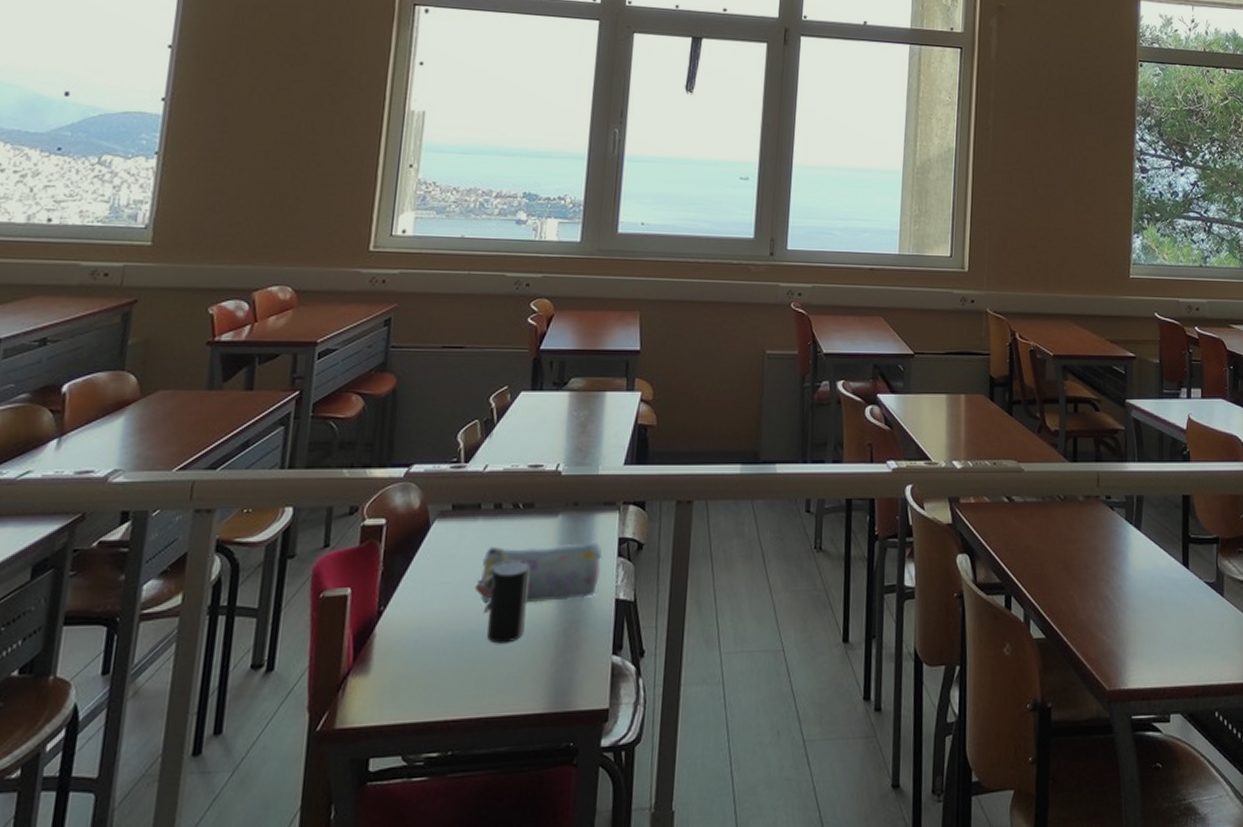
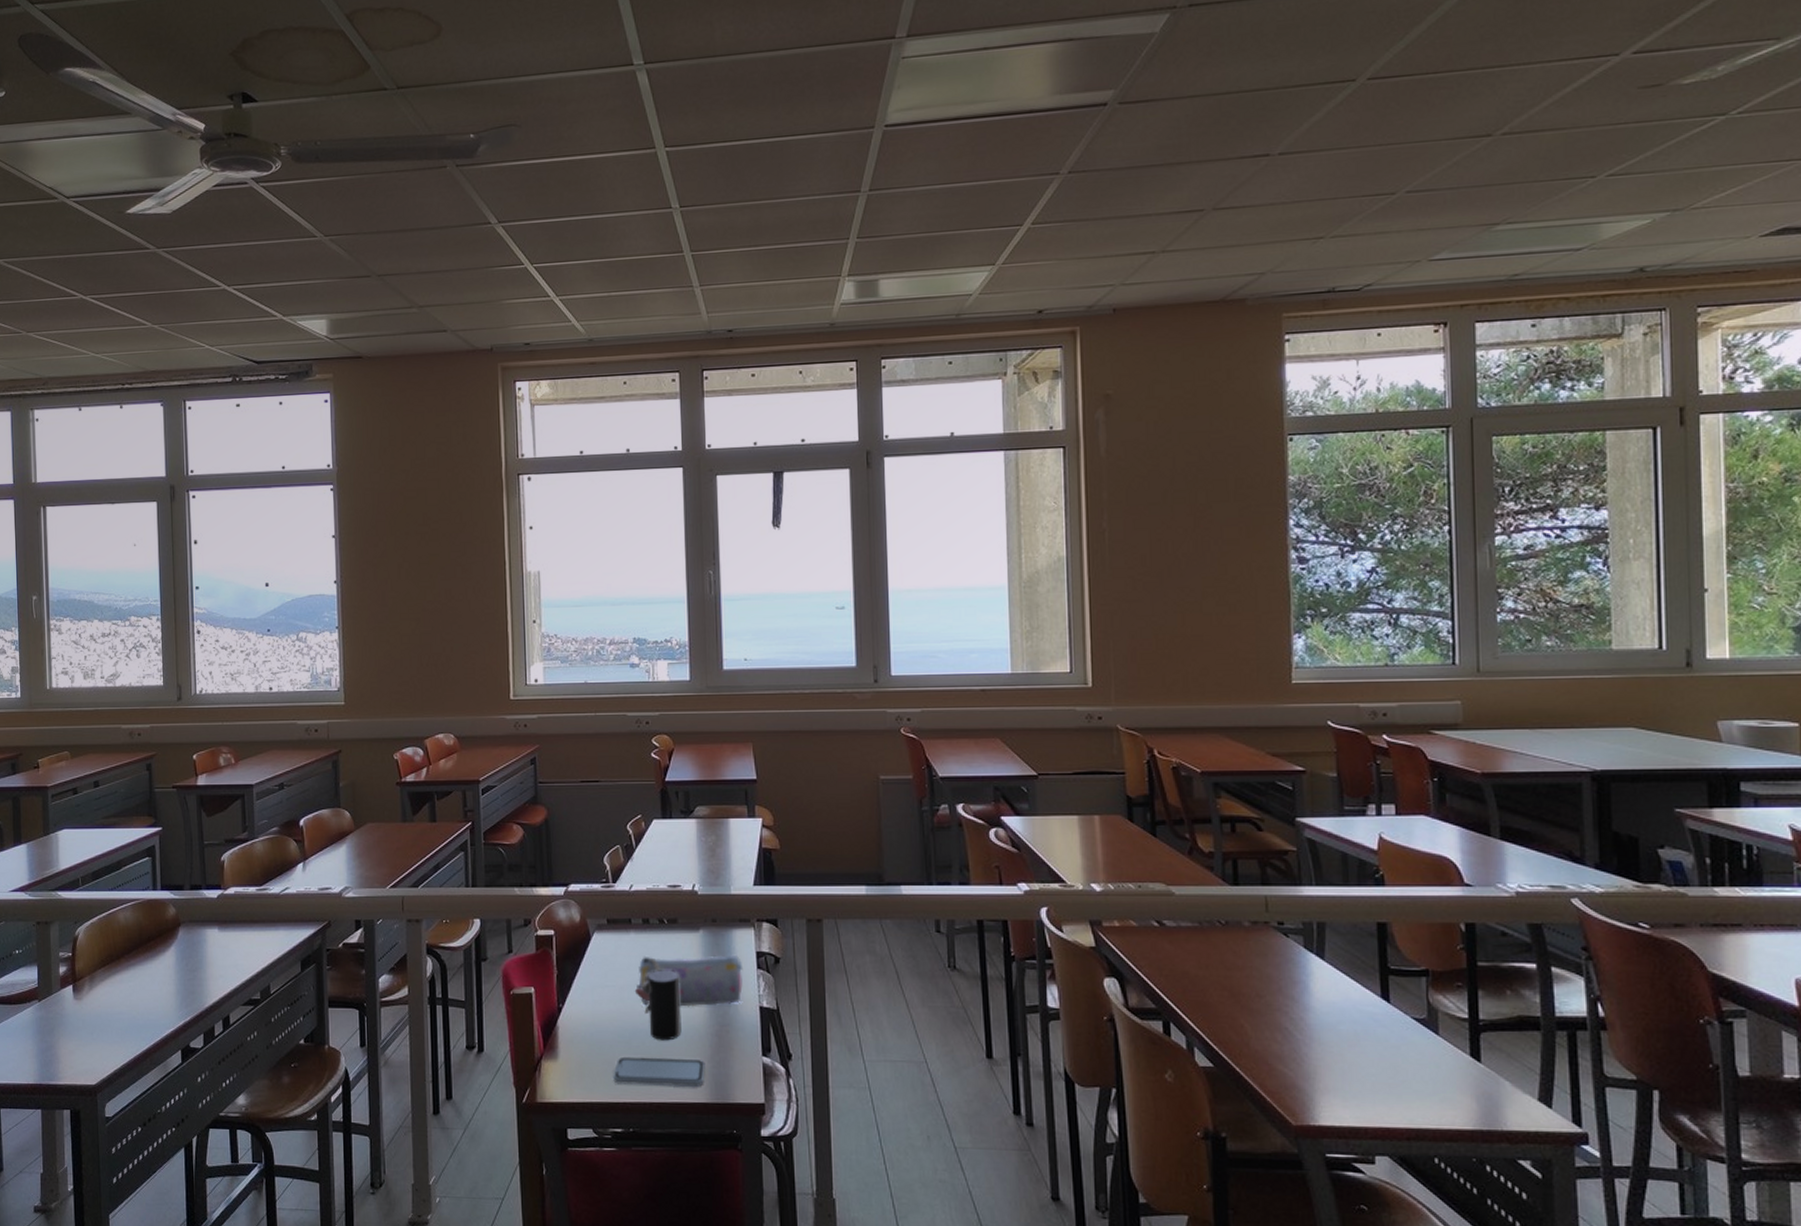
smartphone: none [435,662,547,699] -> present [613,1056,705,1087]

